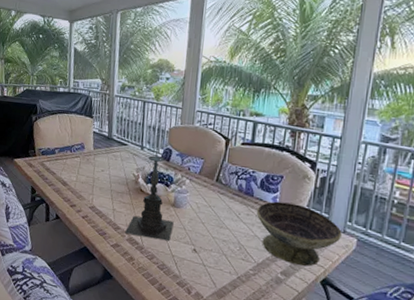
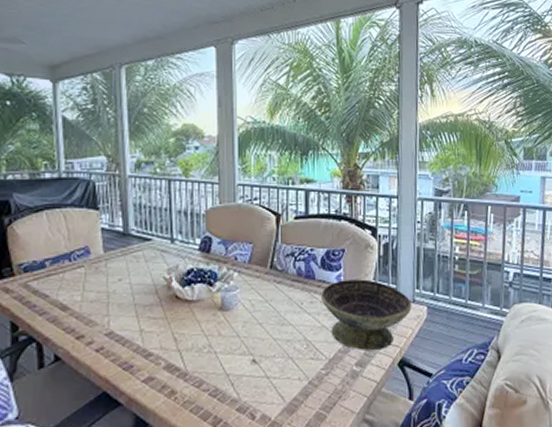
candle holder: present [125,145,174,242] -> none [160,234,224,359]

